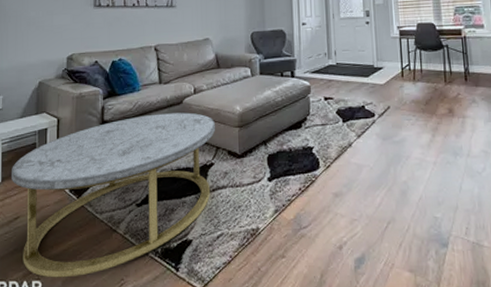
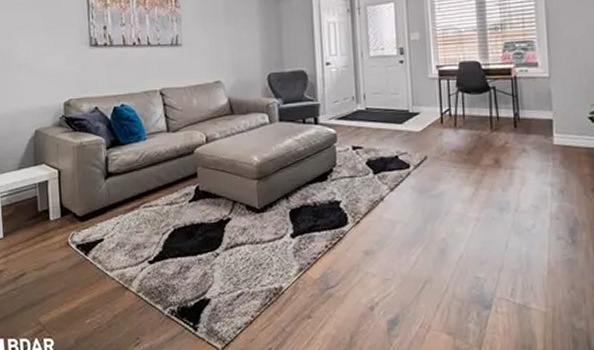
coffee table: present [12,112,215,278] -> none [13,163,231,336]

